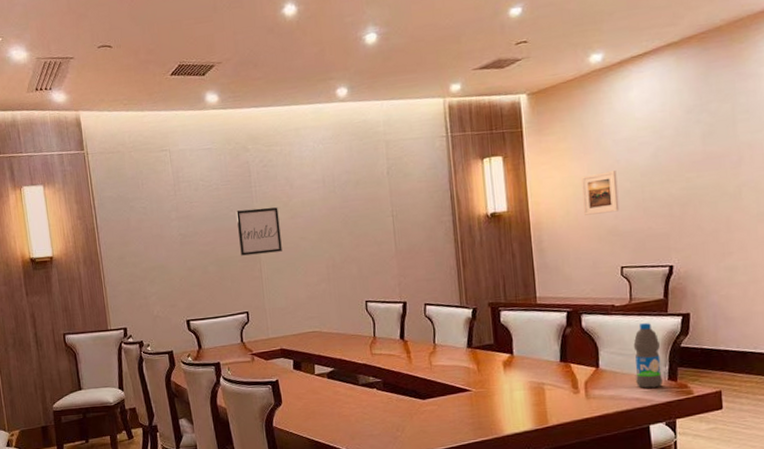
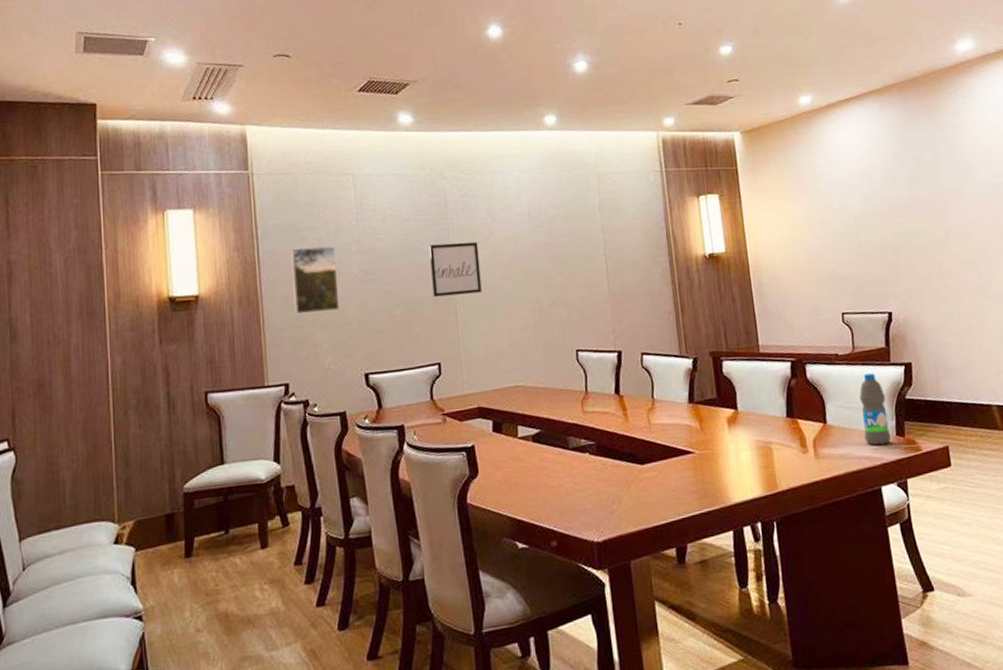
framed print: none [122,213,164,272] -> present [291,245,340,315]
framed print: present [581,170,620,215] -> none [798,213,837,258]

